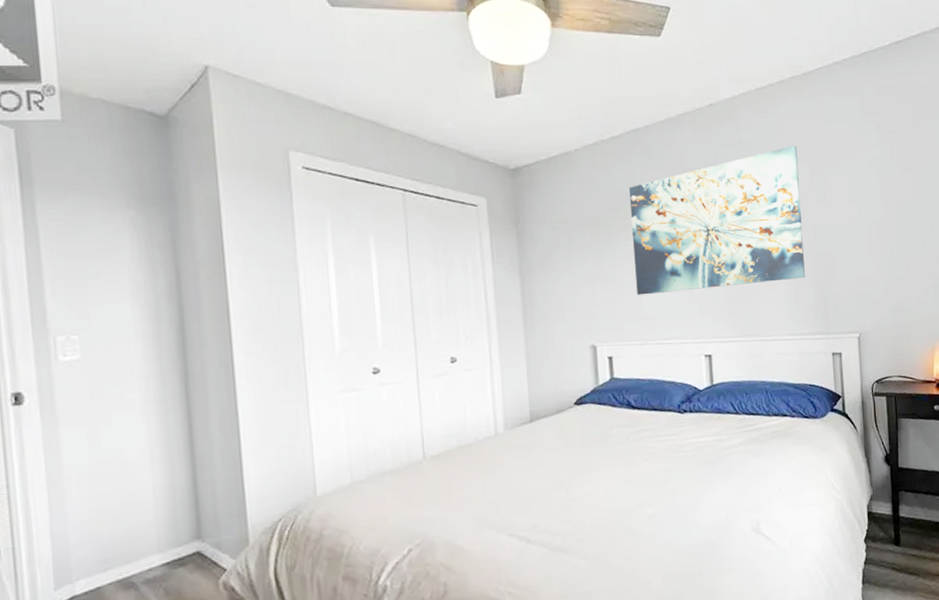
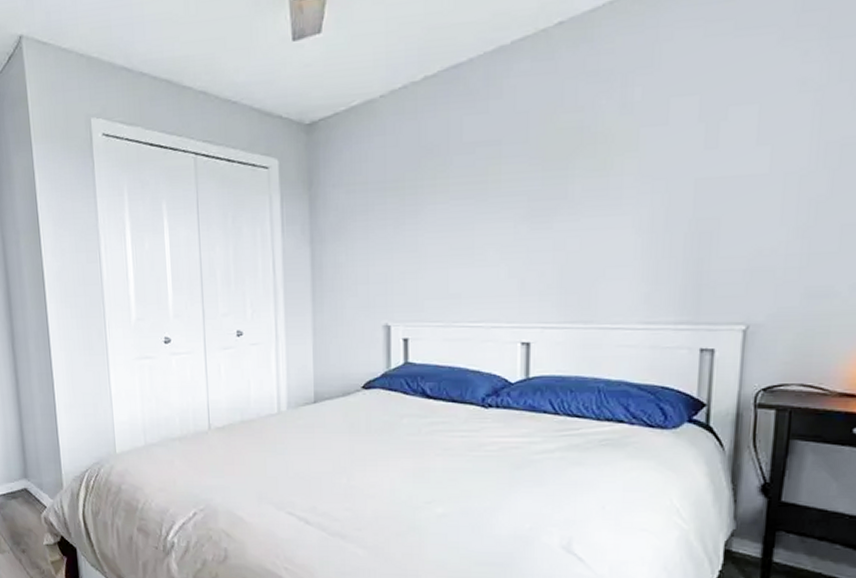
wall art: present [628,145,805,295] -> none [441,69,683,269]

